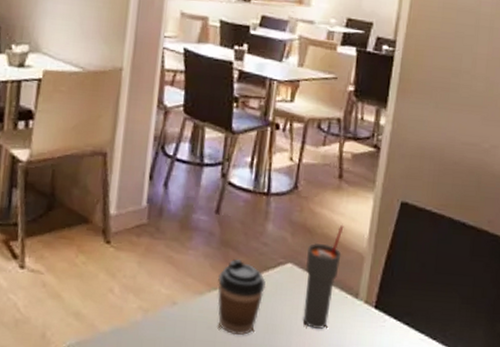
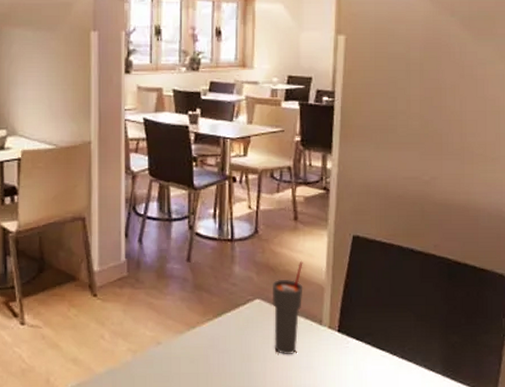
coffee cup: present [217,258,266,335] -> none [194,299,238,367]

